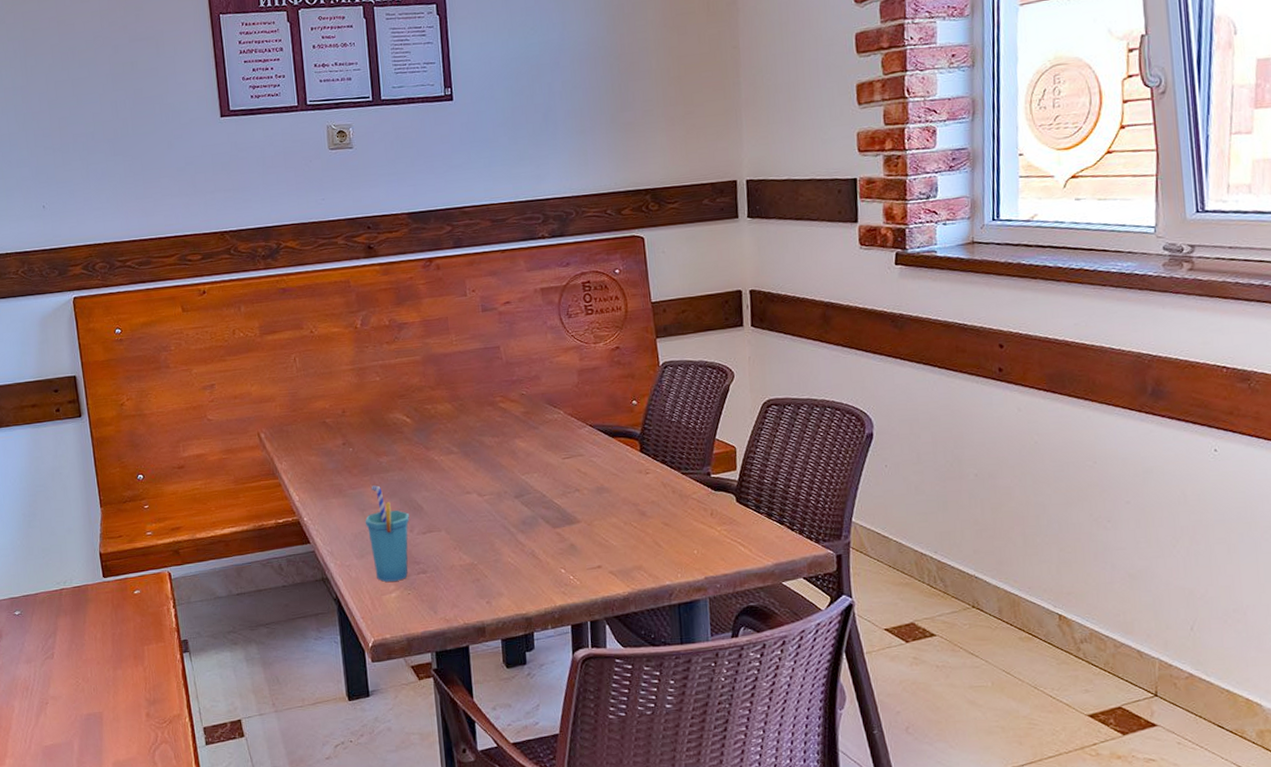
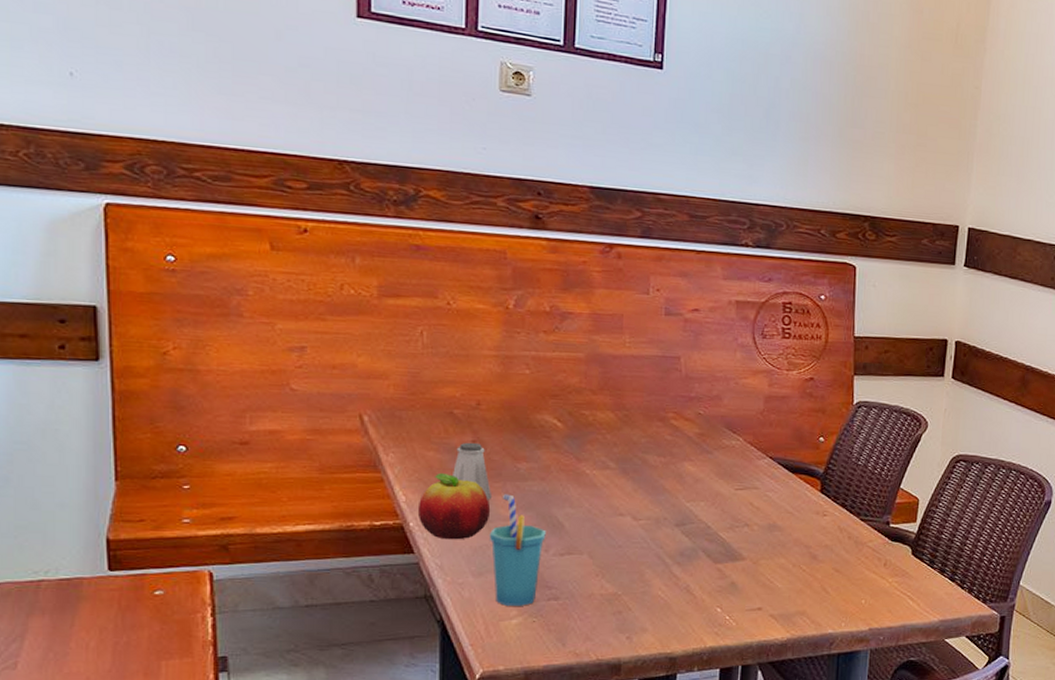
fruit: none [308,473,364,530] -> present [417,472,491,540]
saltshaker: none [331,444,363,492] -> present [453,442,491,500]

